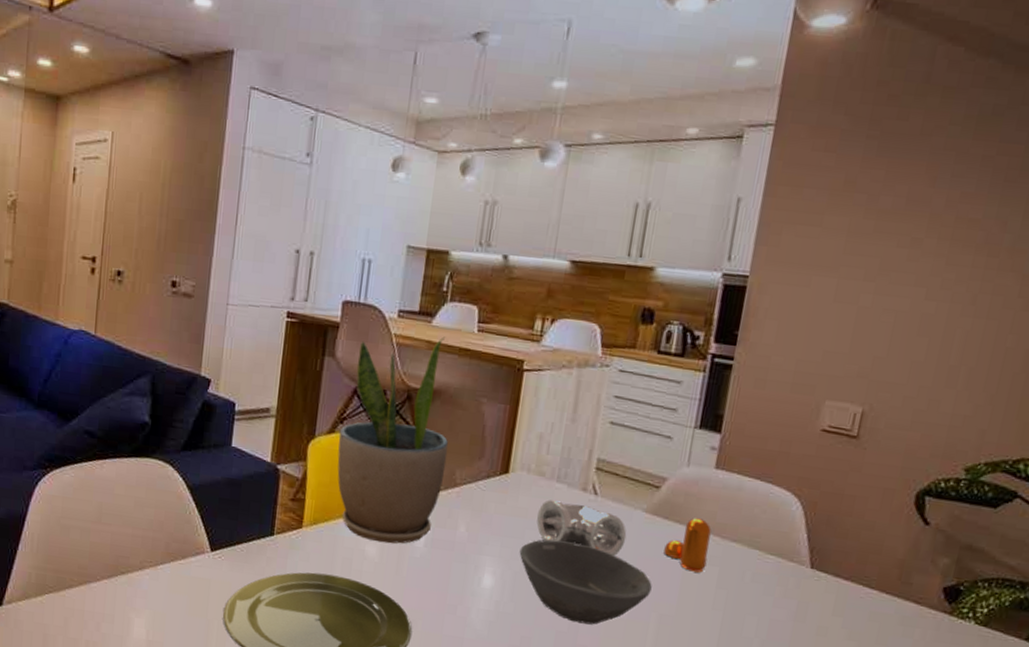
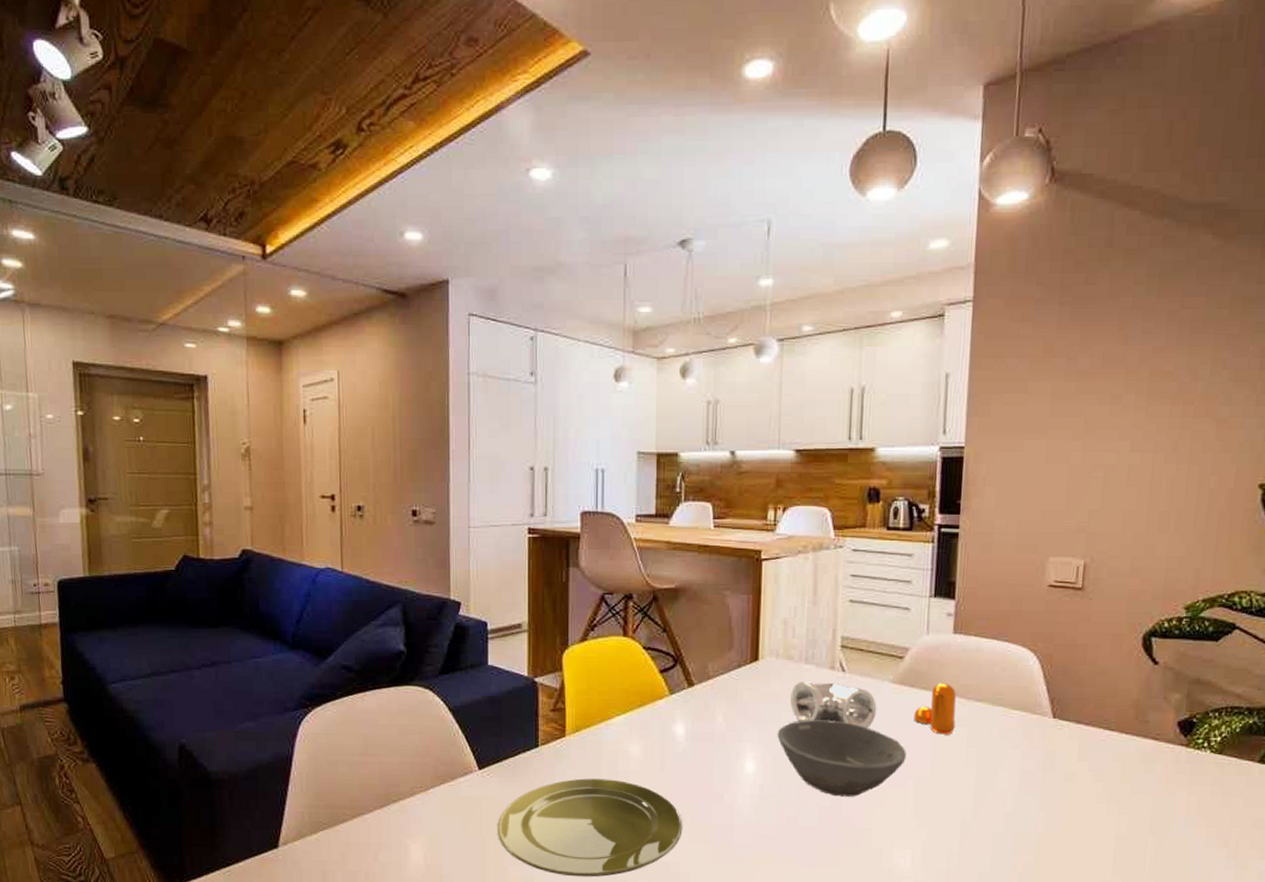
potted plant: present [337,336,448,544] -> none [591,536,698,742]

